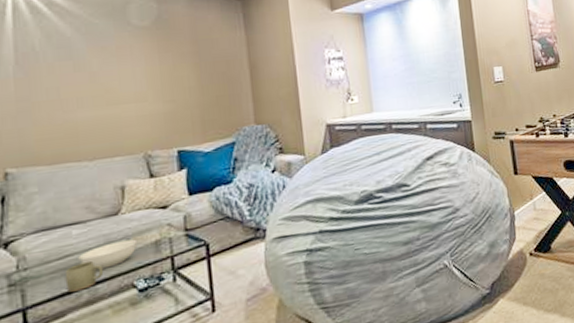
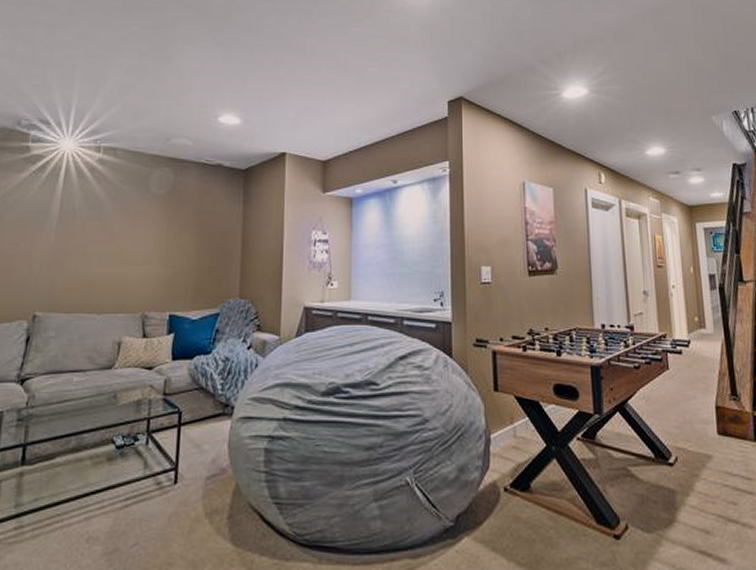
mug: present [64,261,104,293] -> none [59,410,92,436]
bowl: present [78,239,138,270] -> none [73,395,123,419]

